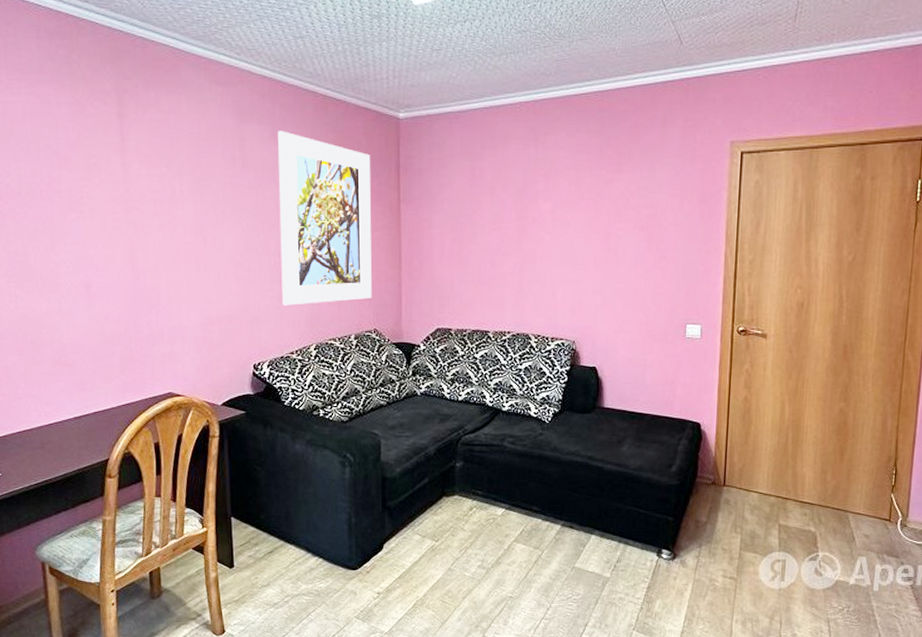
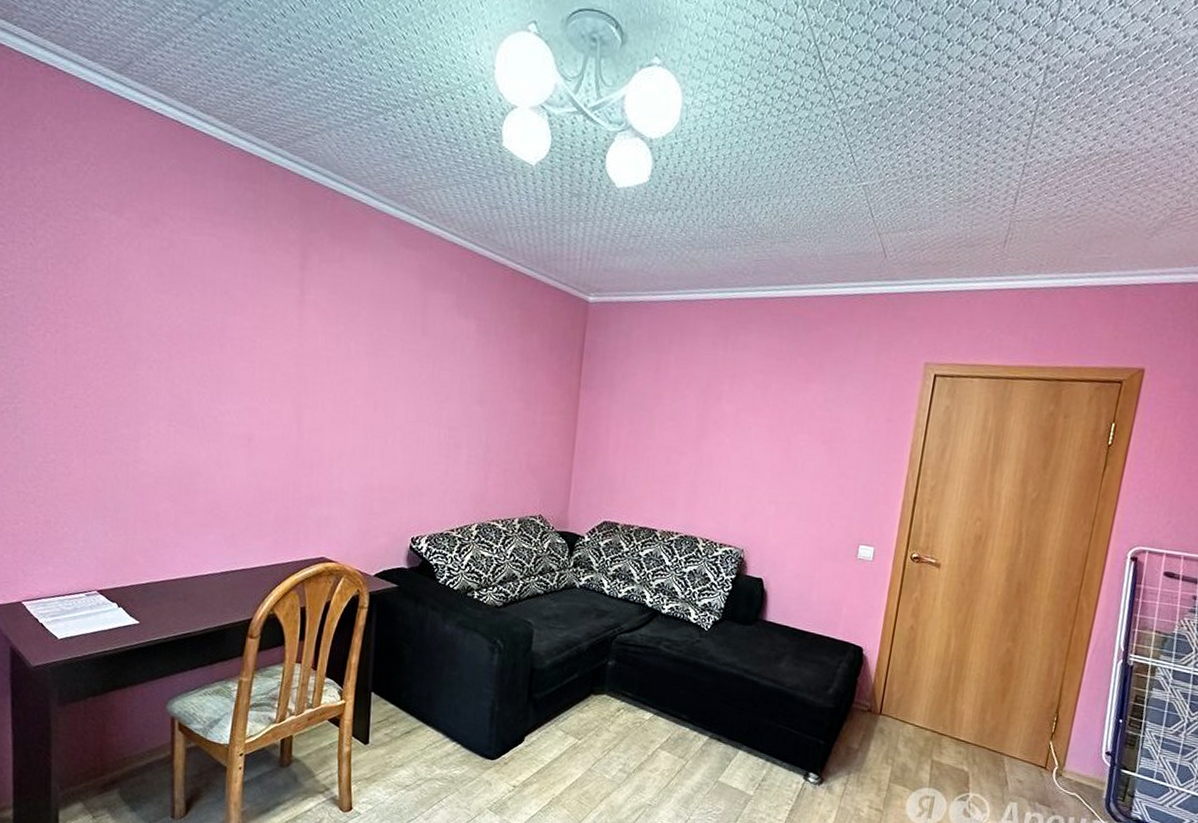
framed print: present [278,131,372,306] -> none [448,301,555,484]

